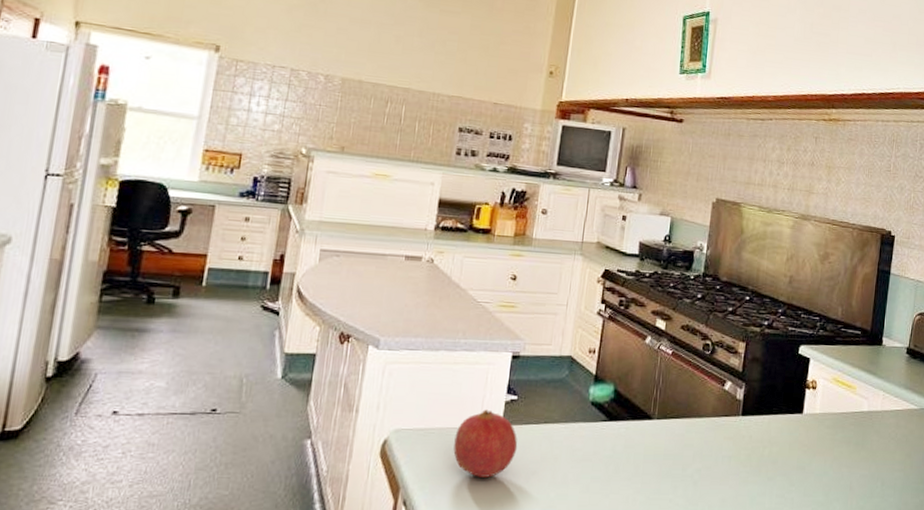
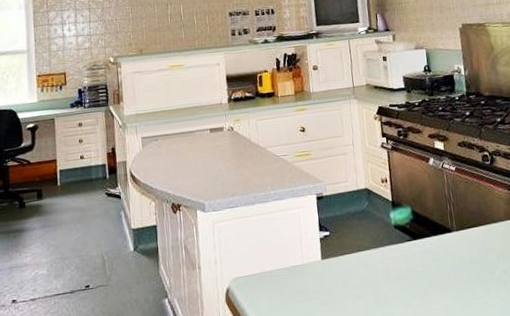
fruit: present [453,409,518,478] -> none [284,248,340,309]

